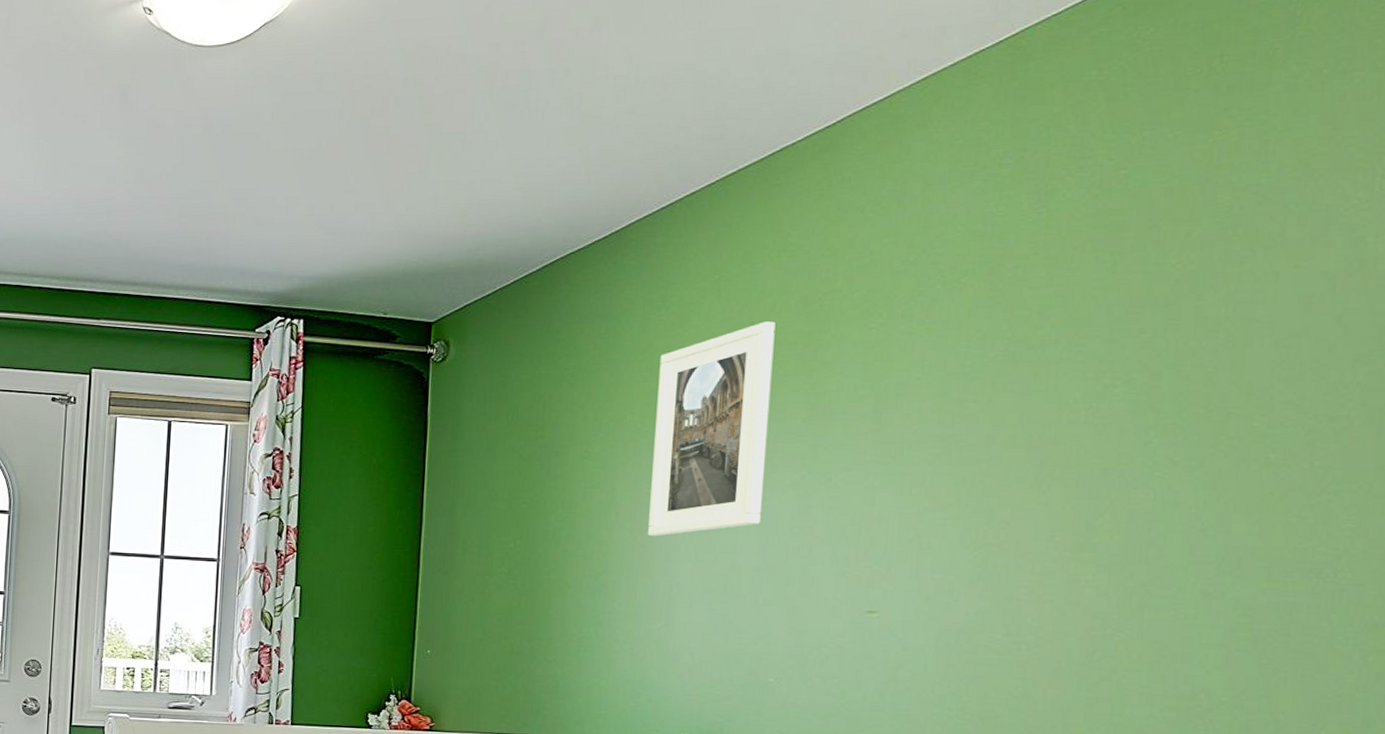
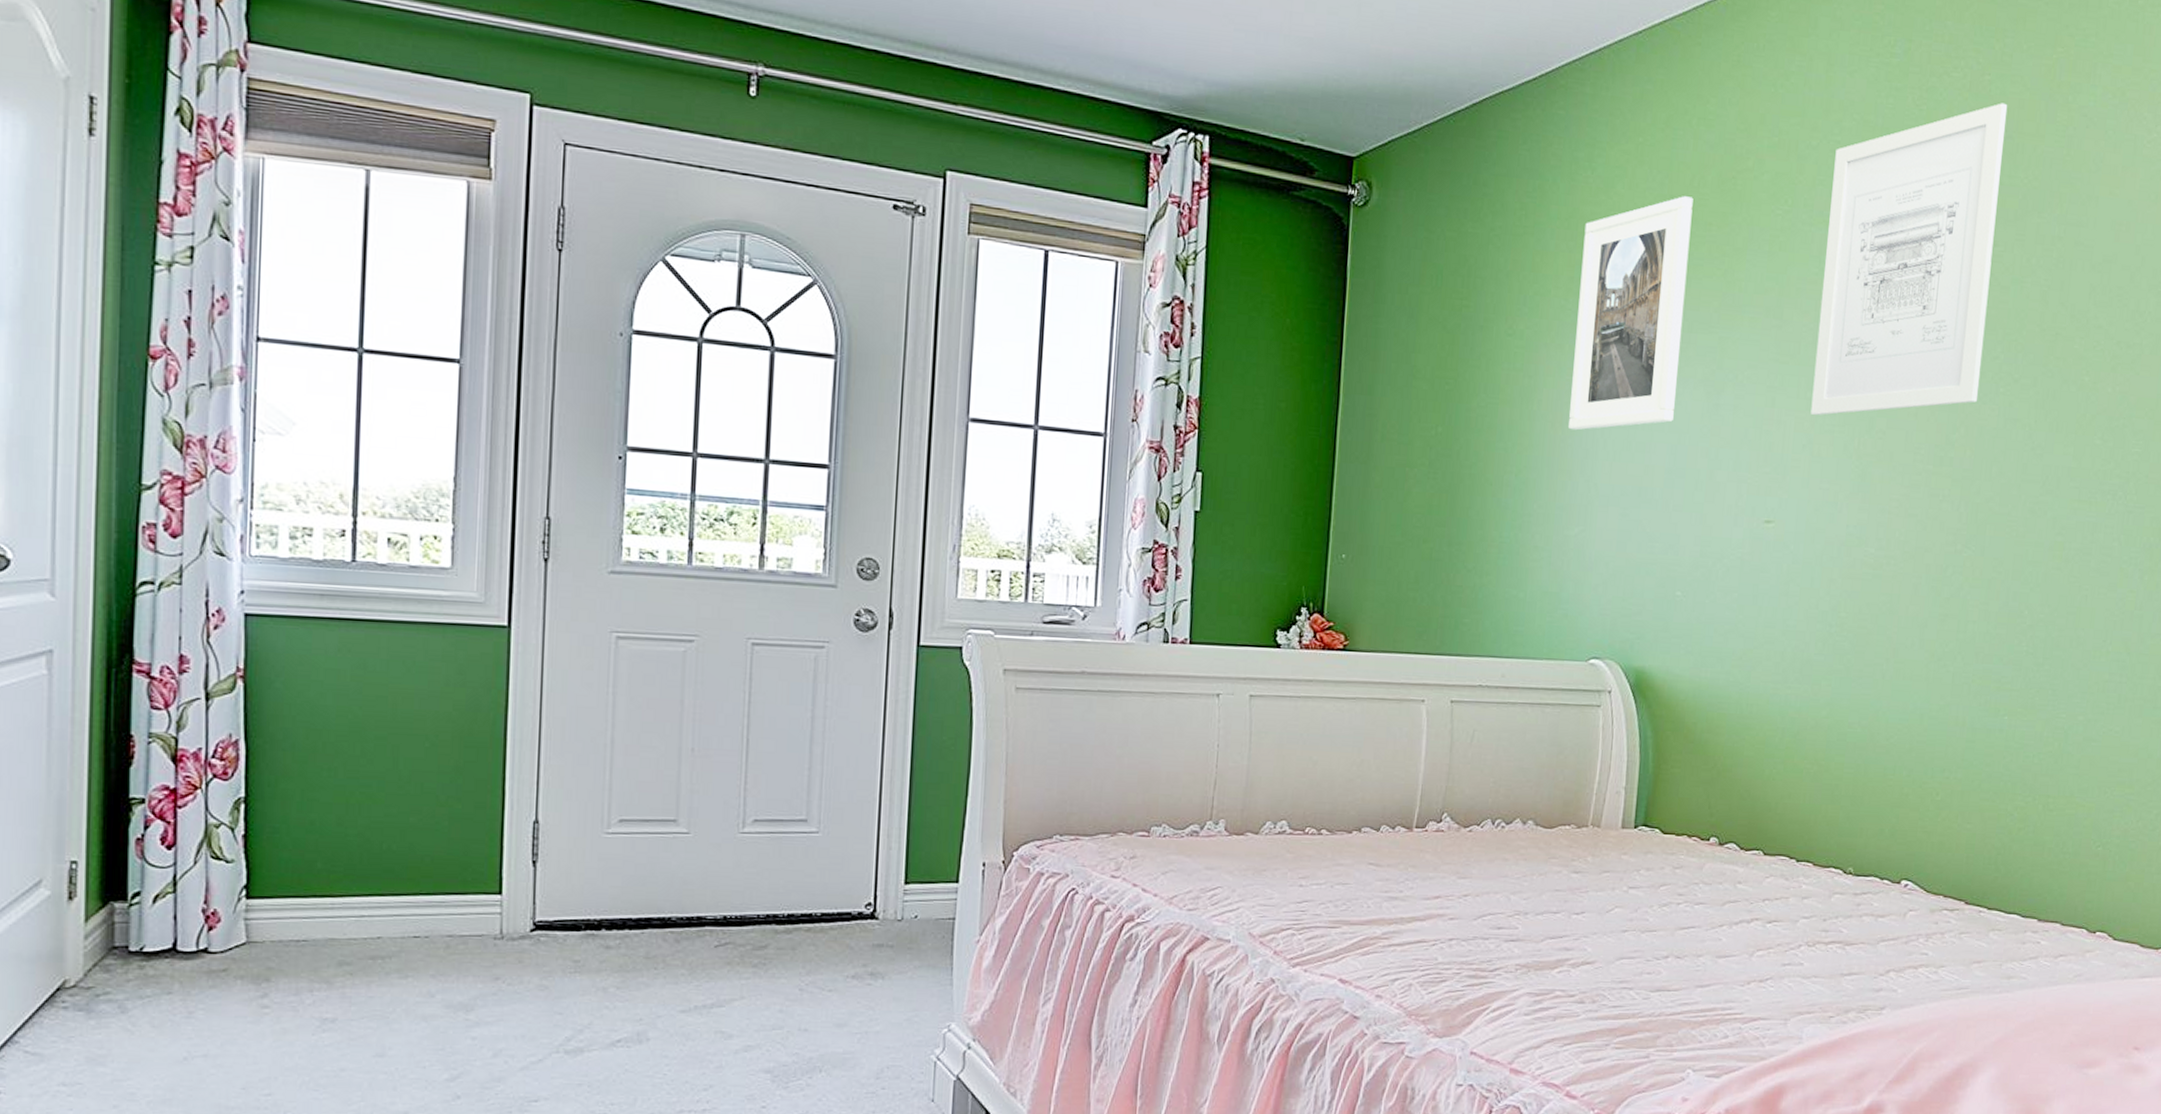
wall art: none [917,194,1151,511] -> present [1810,103,2008,416]

